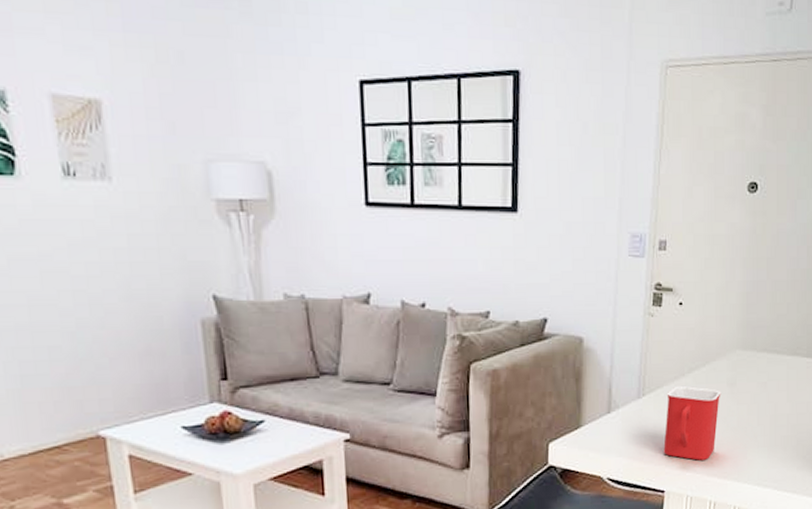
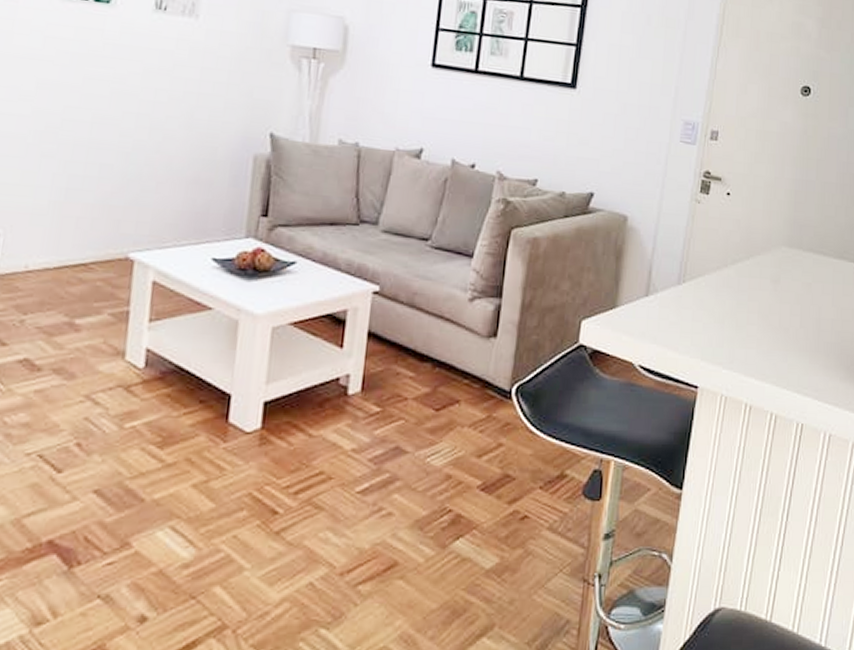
mug: present [663,385,721,461] -> none [700,276,764,358]

